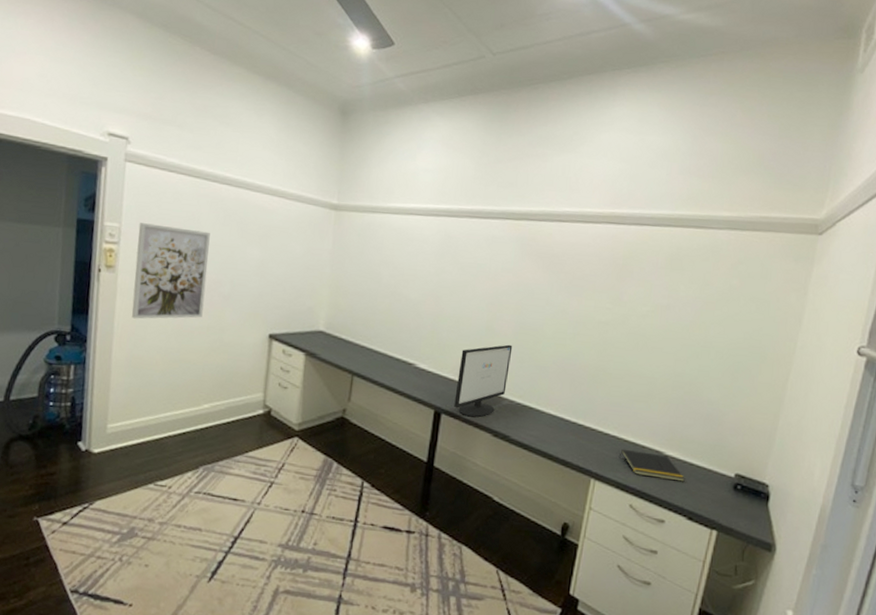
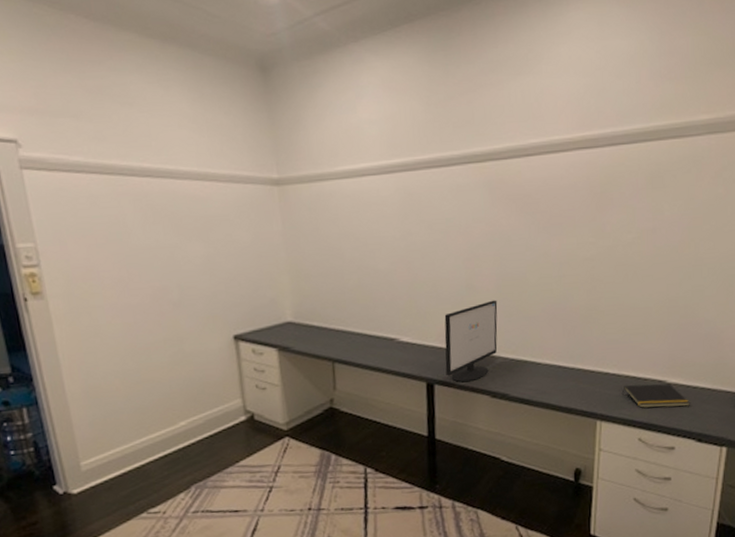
wall art: present [131,223,210,319] -> none [57,235,155,346]

